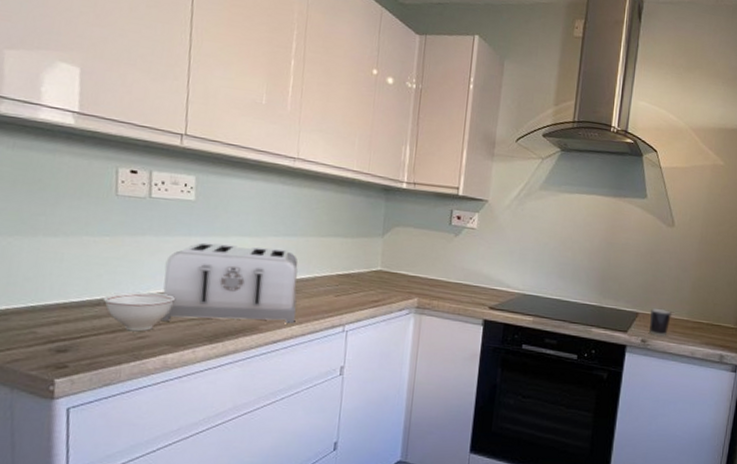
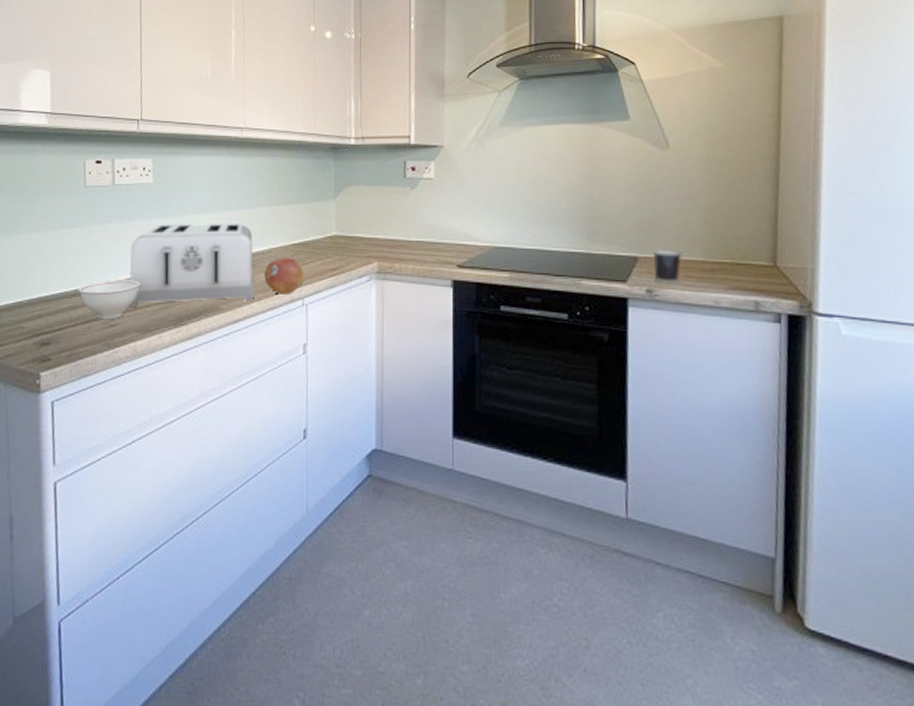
fruit: none [306,285,347,321] -> present [264,257,304,295]

